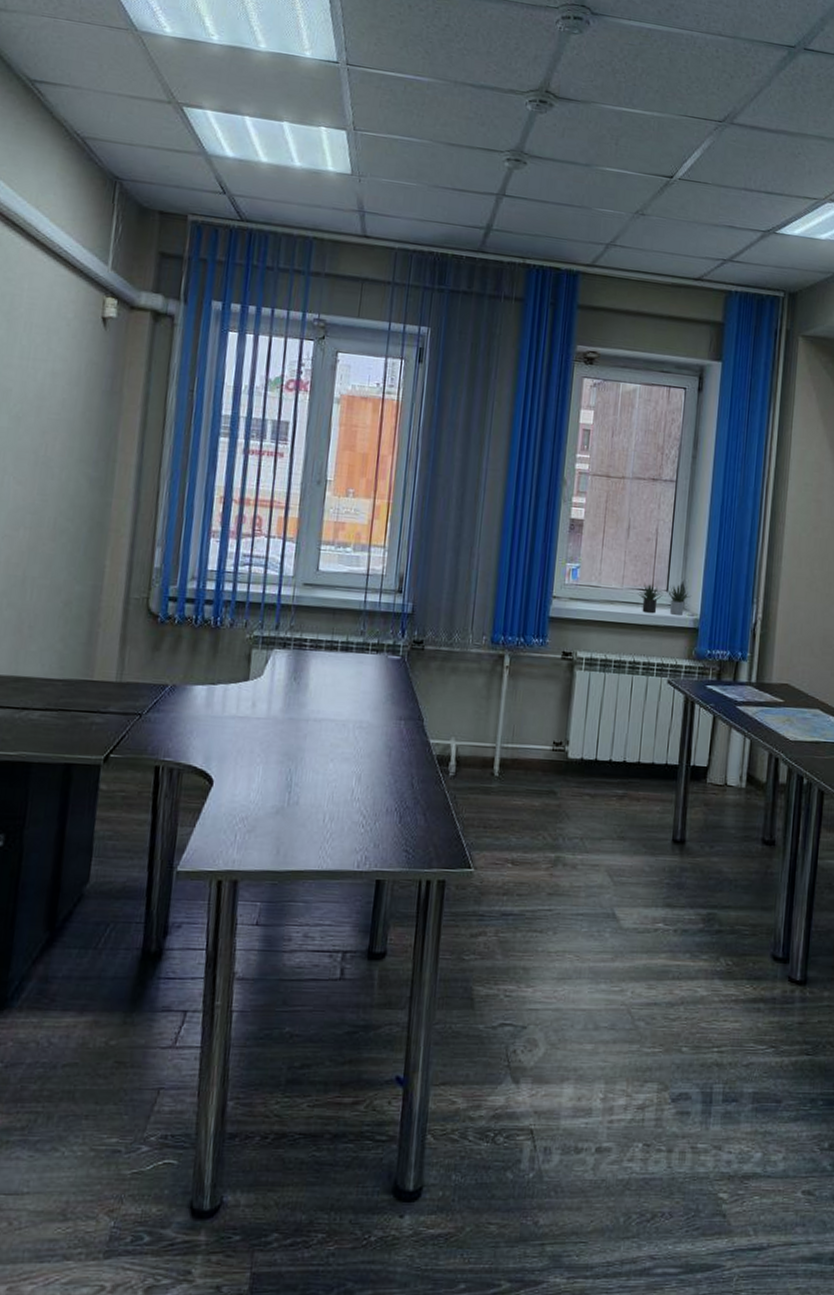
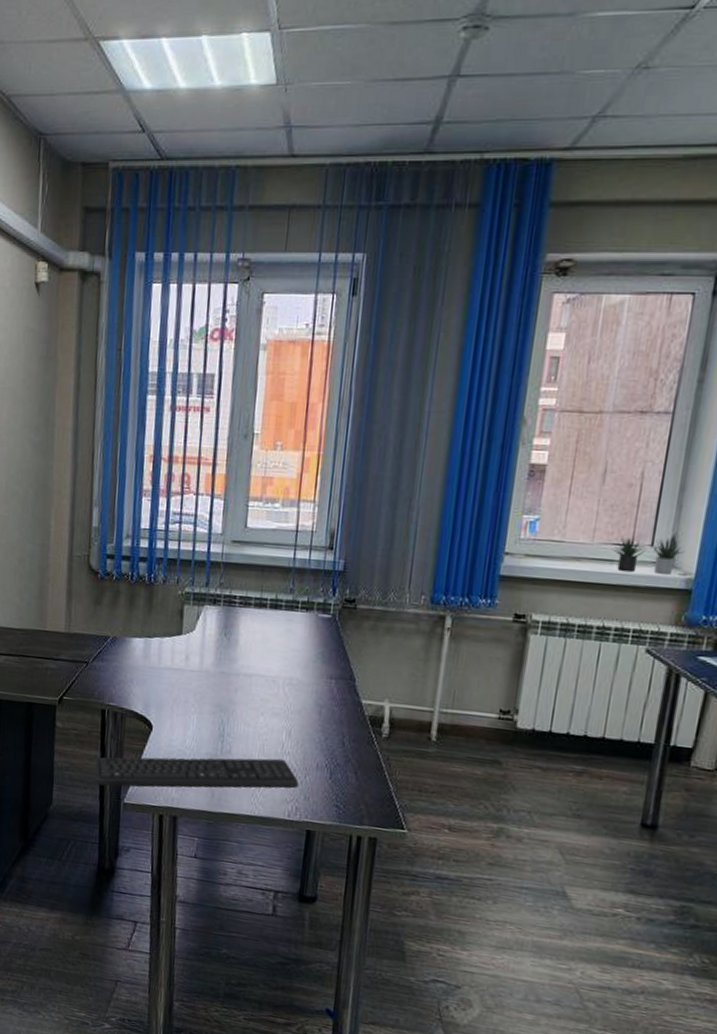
computer keyboard: none [144,806,368,855] -> present [95,757,298,788]

